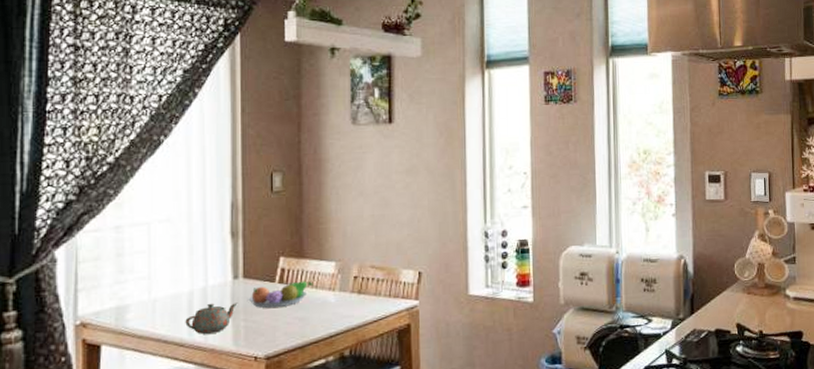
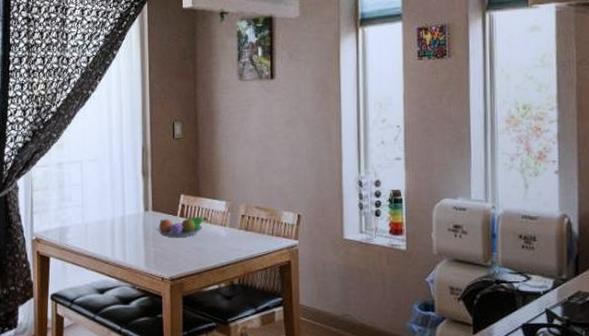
teapot: present [185,302,238,334] -> none [109,230,148,255]

